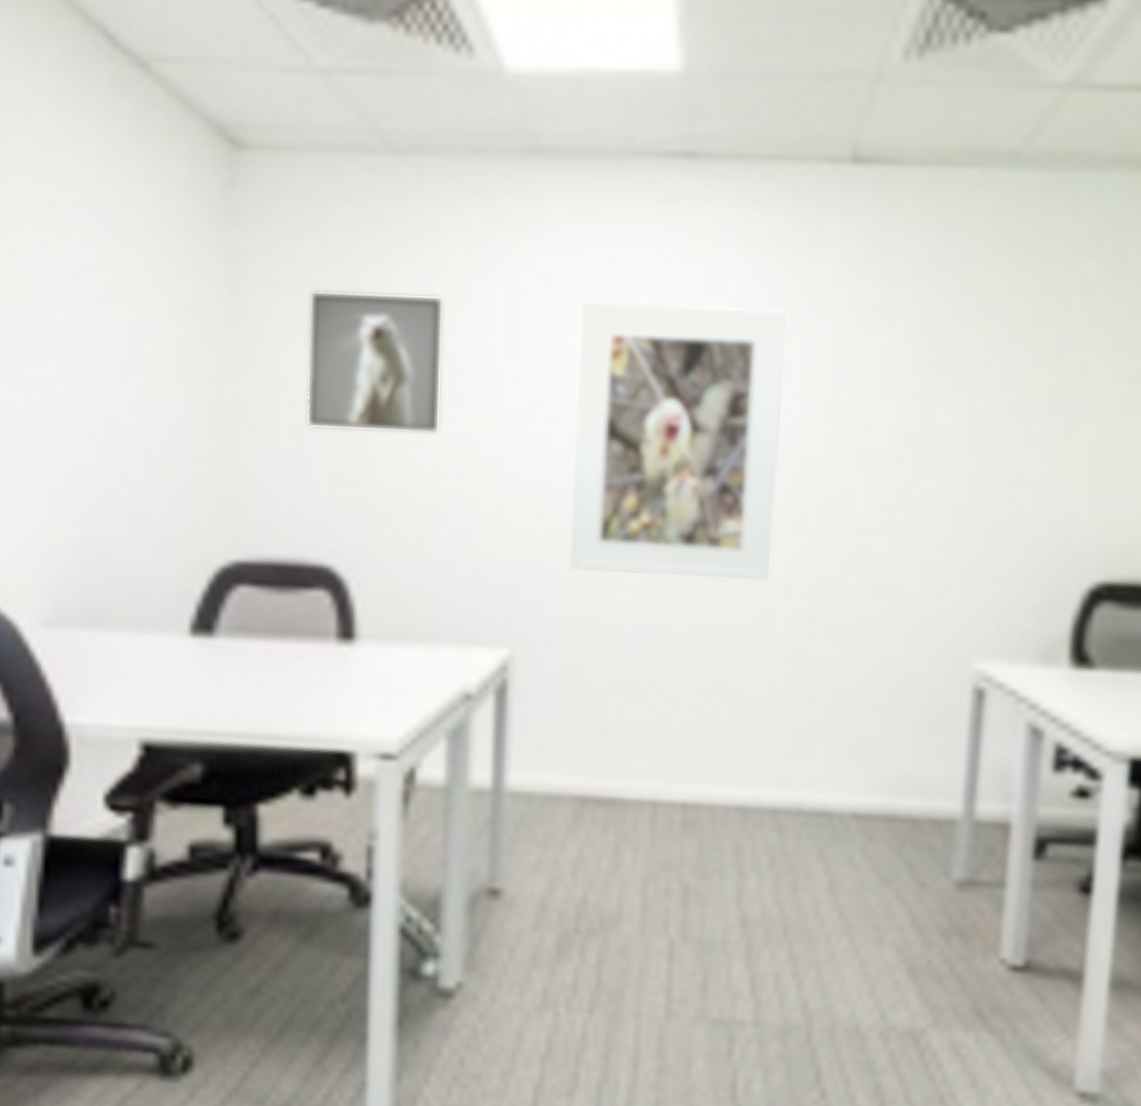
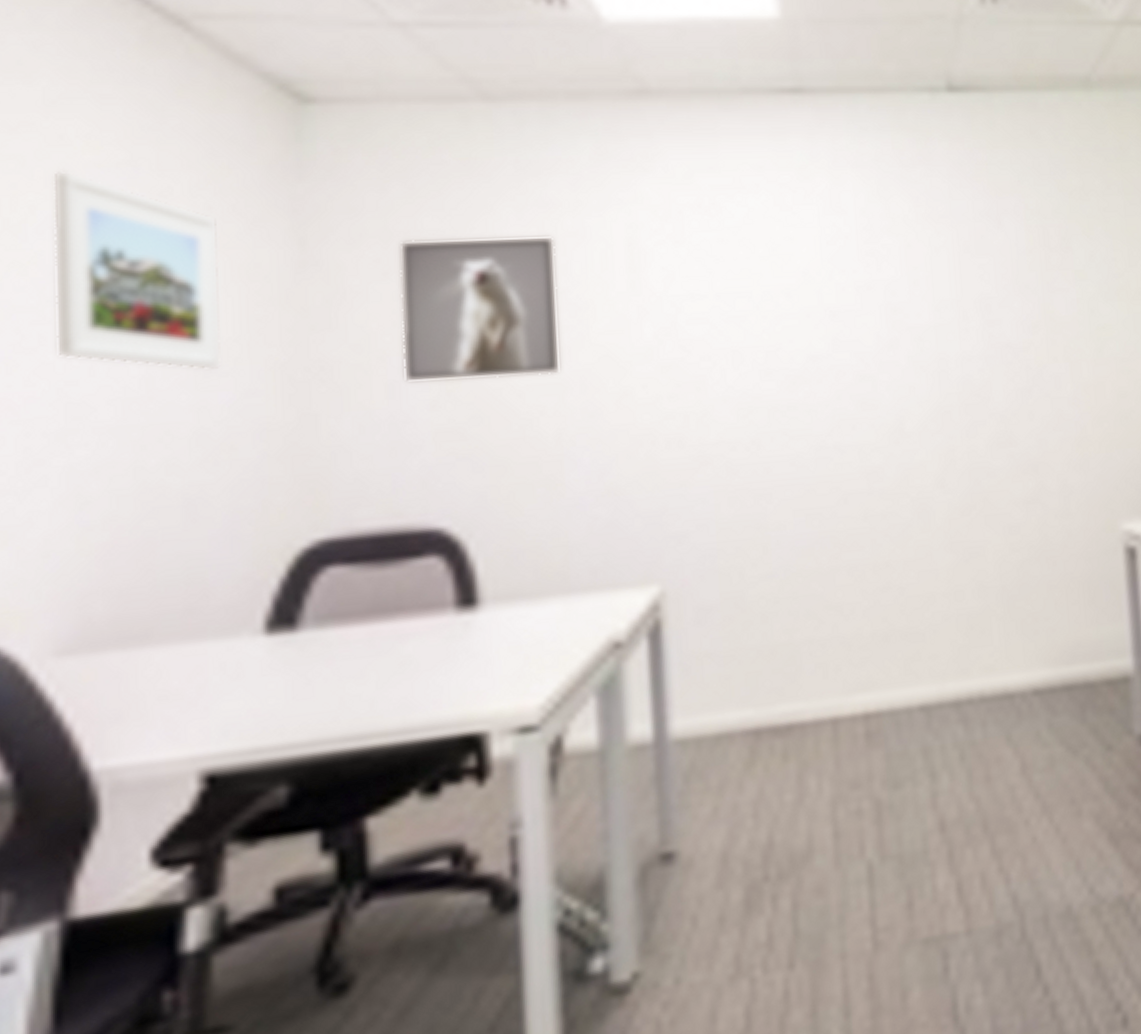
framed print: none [44,204,166,398] -> present [52,170,223,371]
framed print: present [567,300,789,583] -> none [701,223,924,494]

